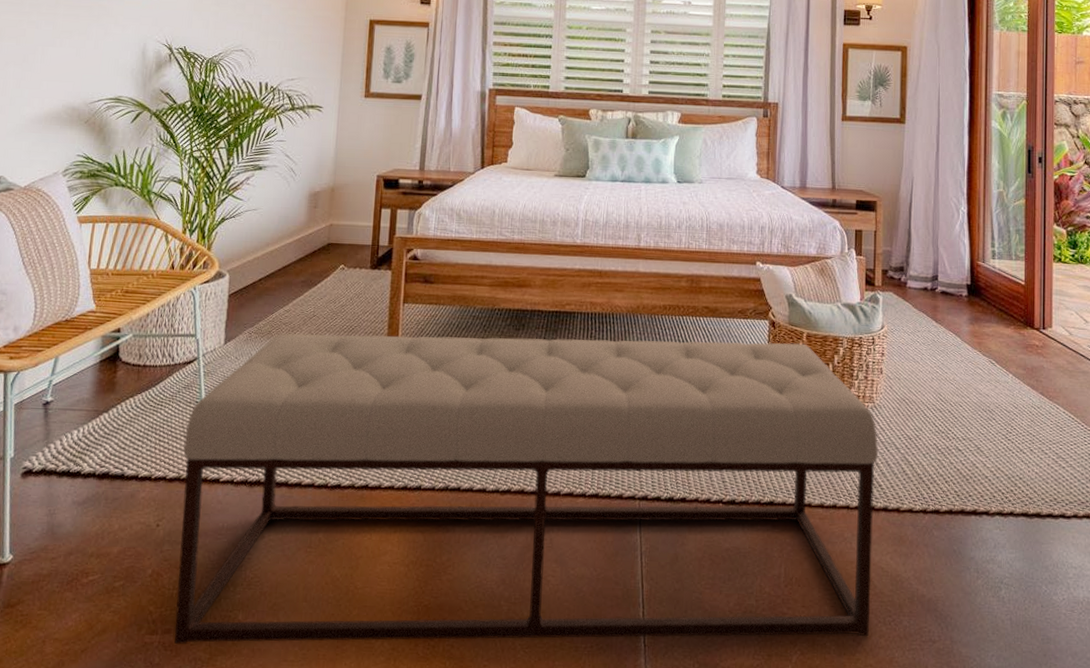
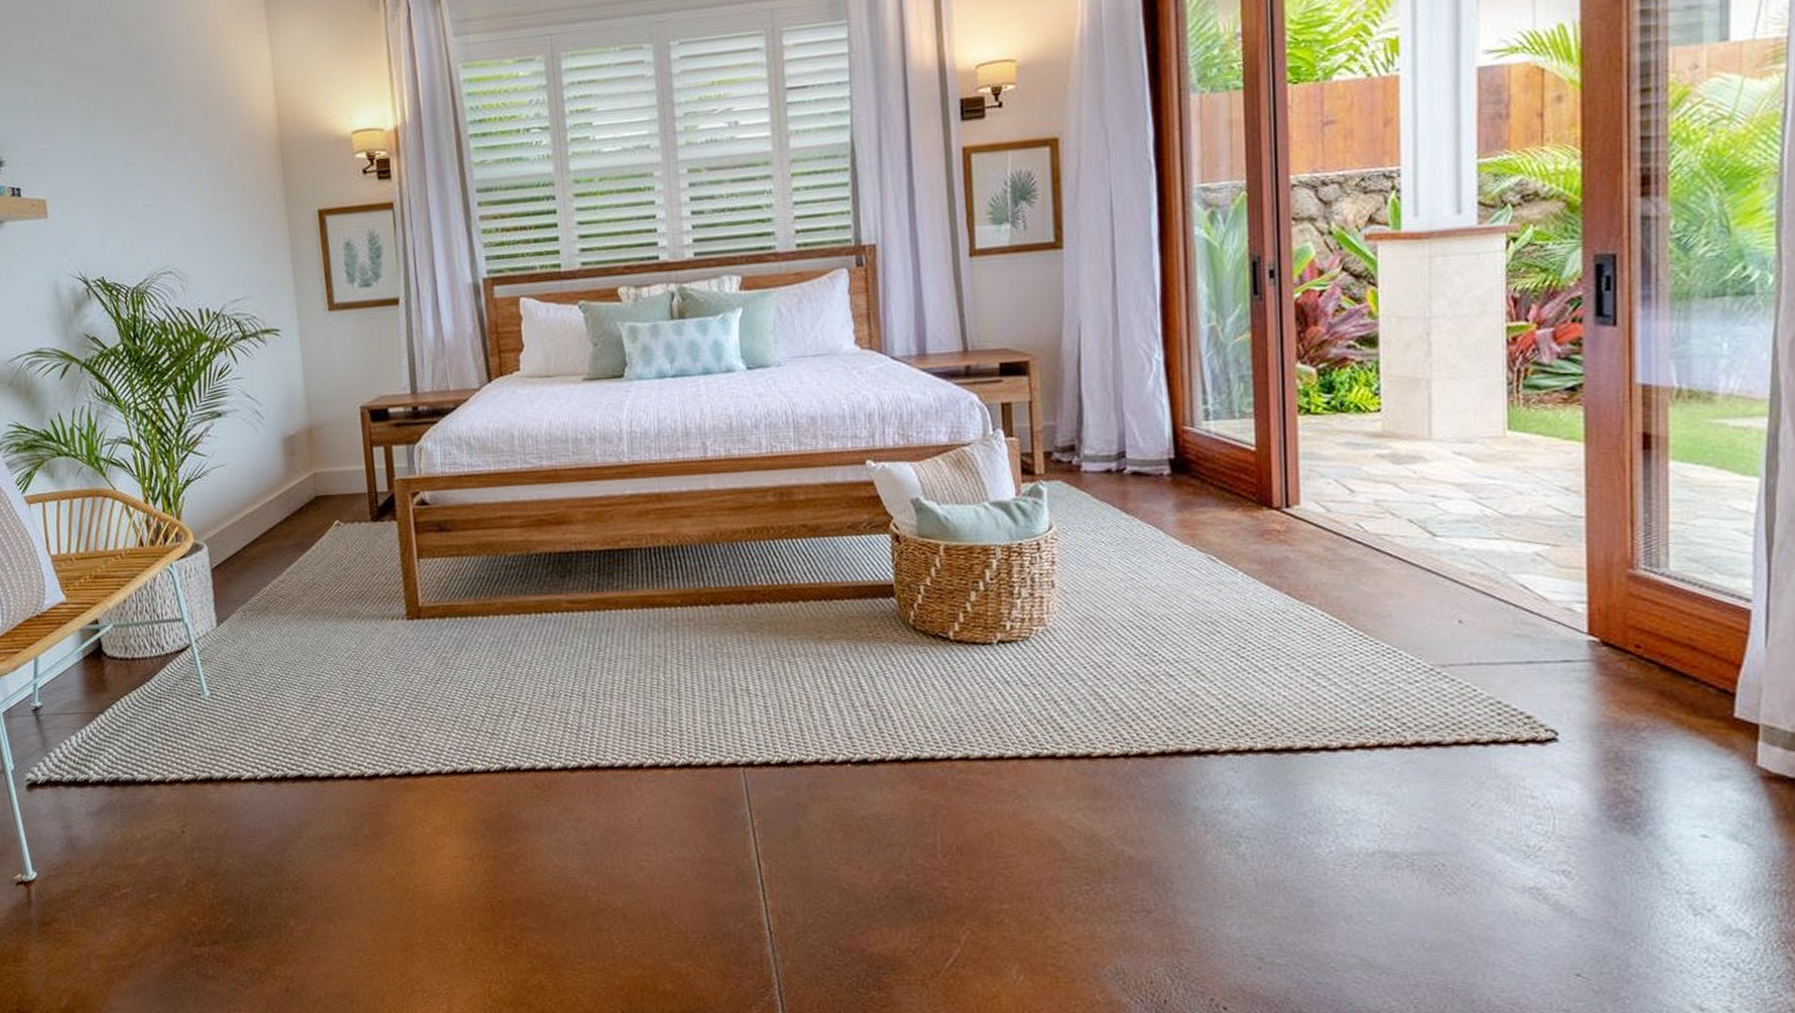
bench: present [174,334,878,644] -> none [193,559,1061,955]

